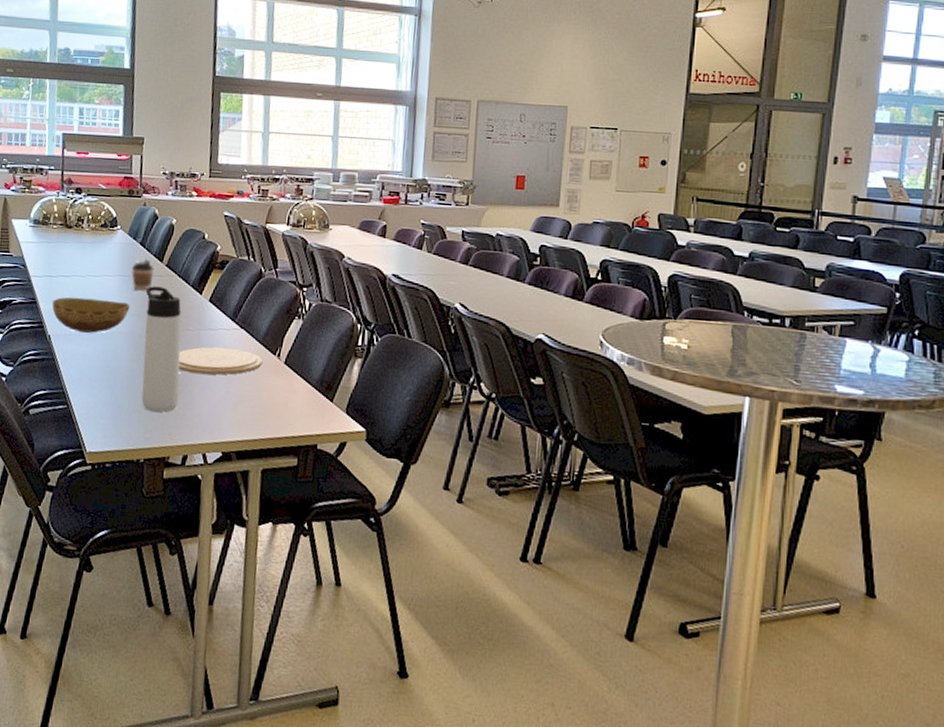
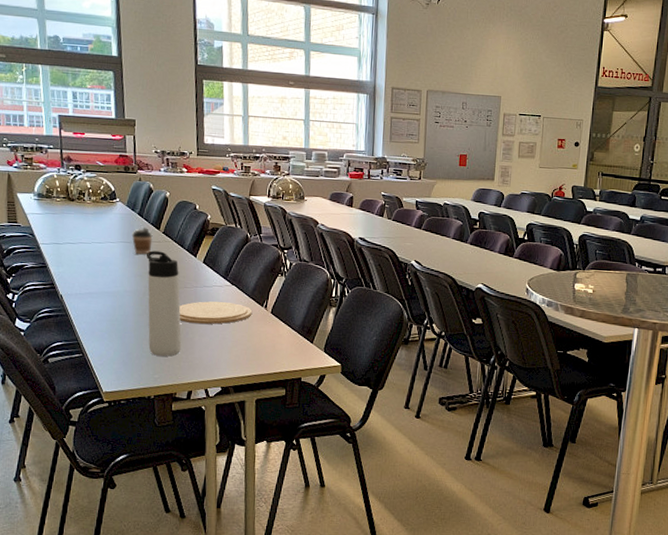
bowl: present [52,296,130,333] -> none [61,261,133,292]

